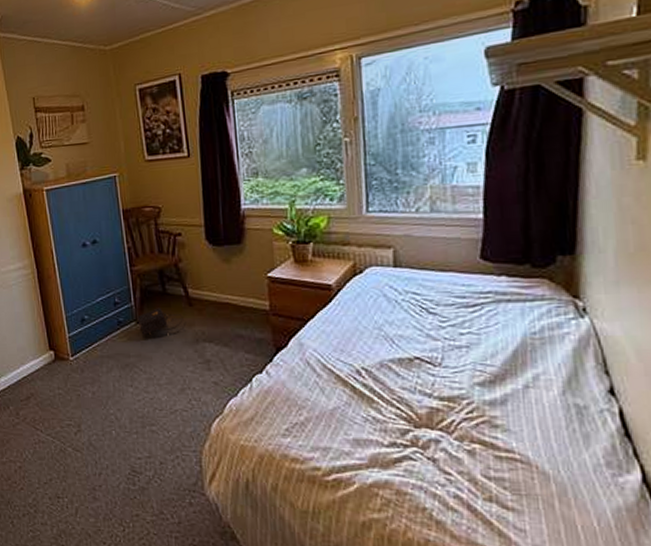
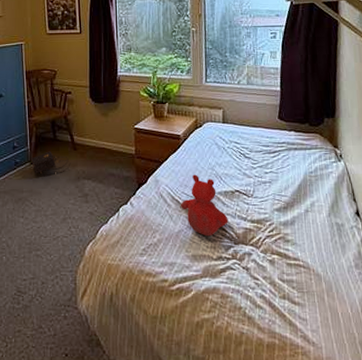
stuffed bear: none [336,336,405,417] -> present [181,174,228,237]

